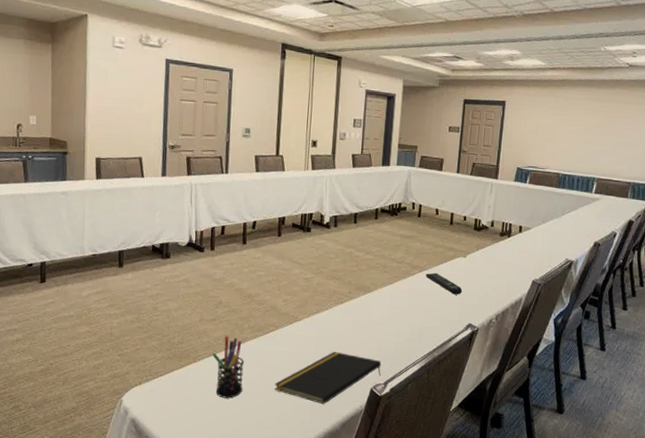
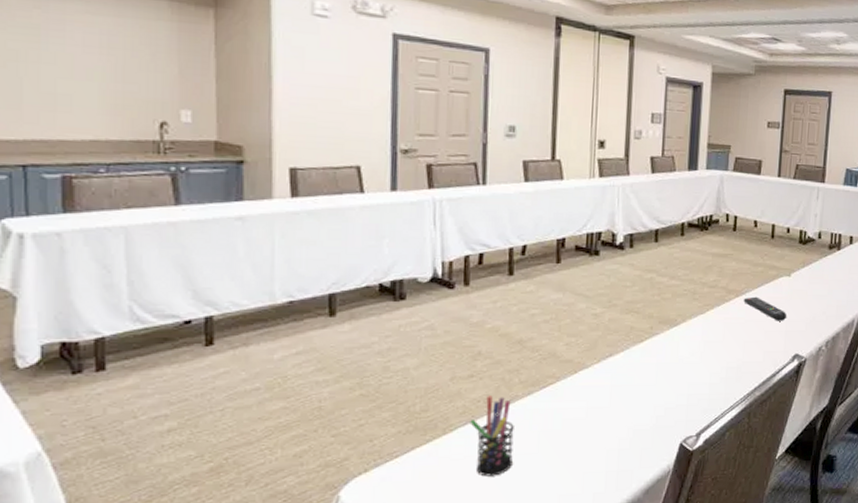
notepad: present [274,351,382,405] -> none [556,402,693,470]

